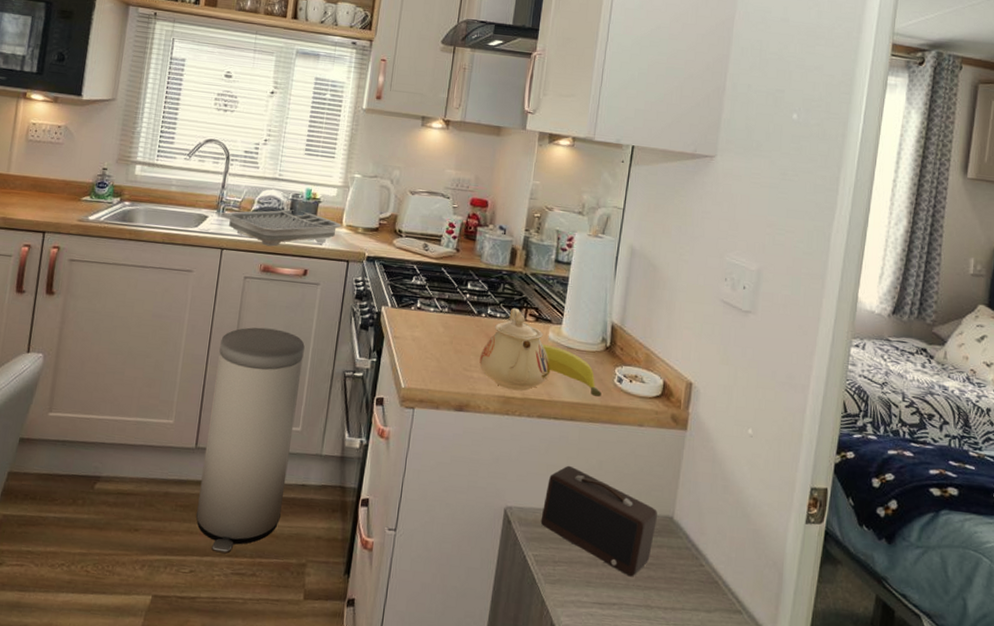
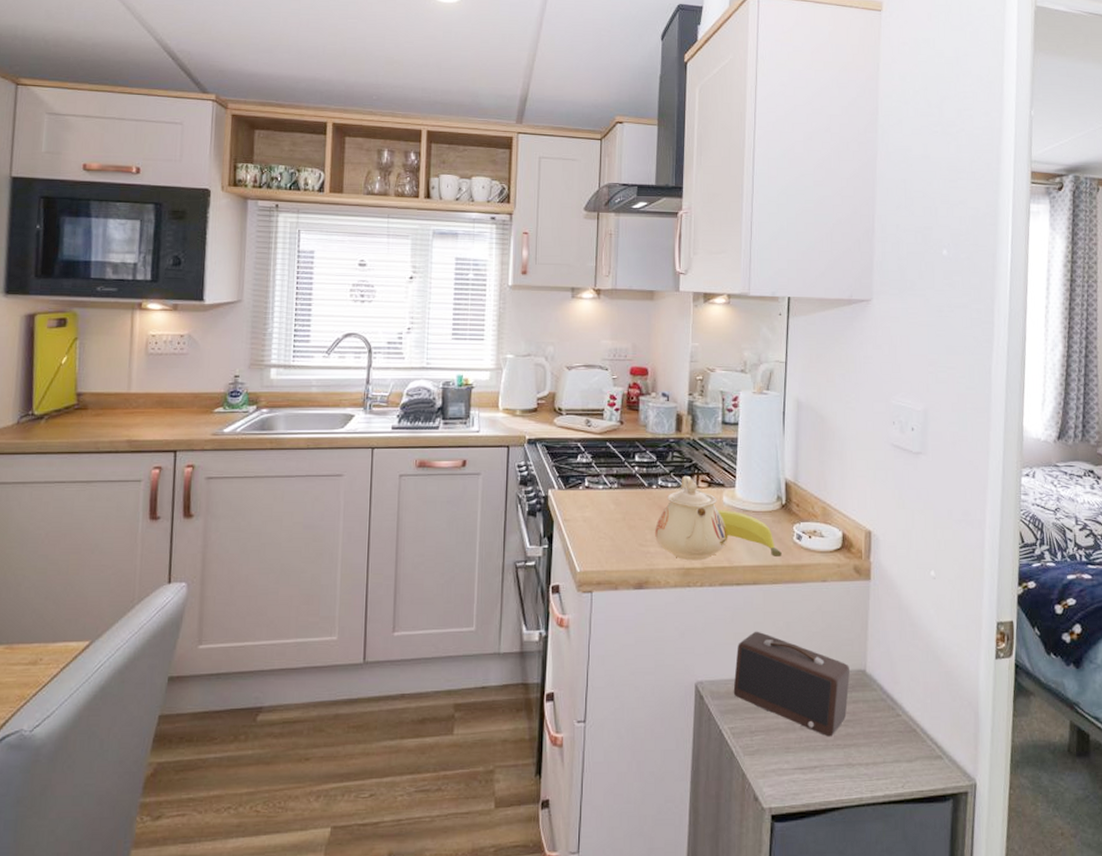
pedal bin: present [196,327,305,554] -> none [371,526,471,771]
dish rack: present [226,209,342,247] -> none [373,399,498,440]

